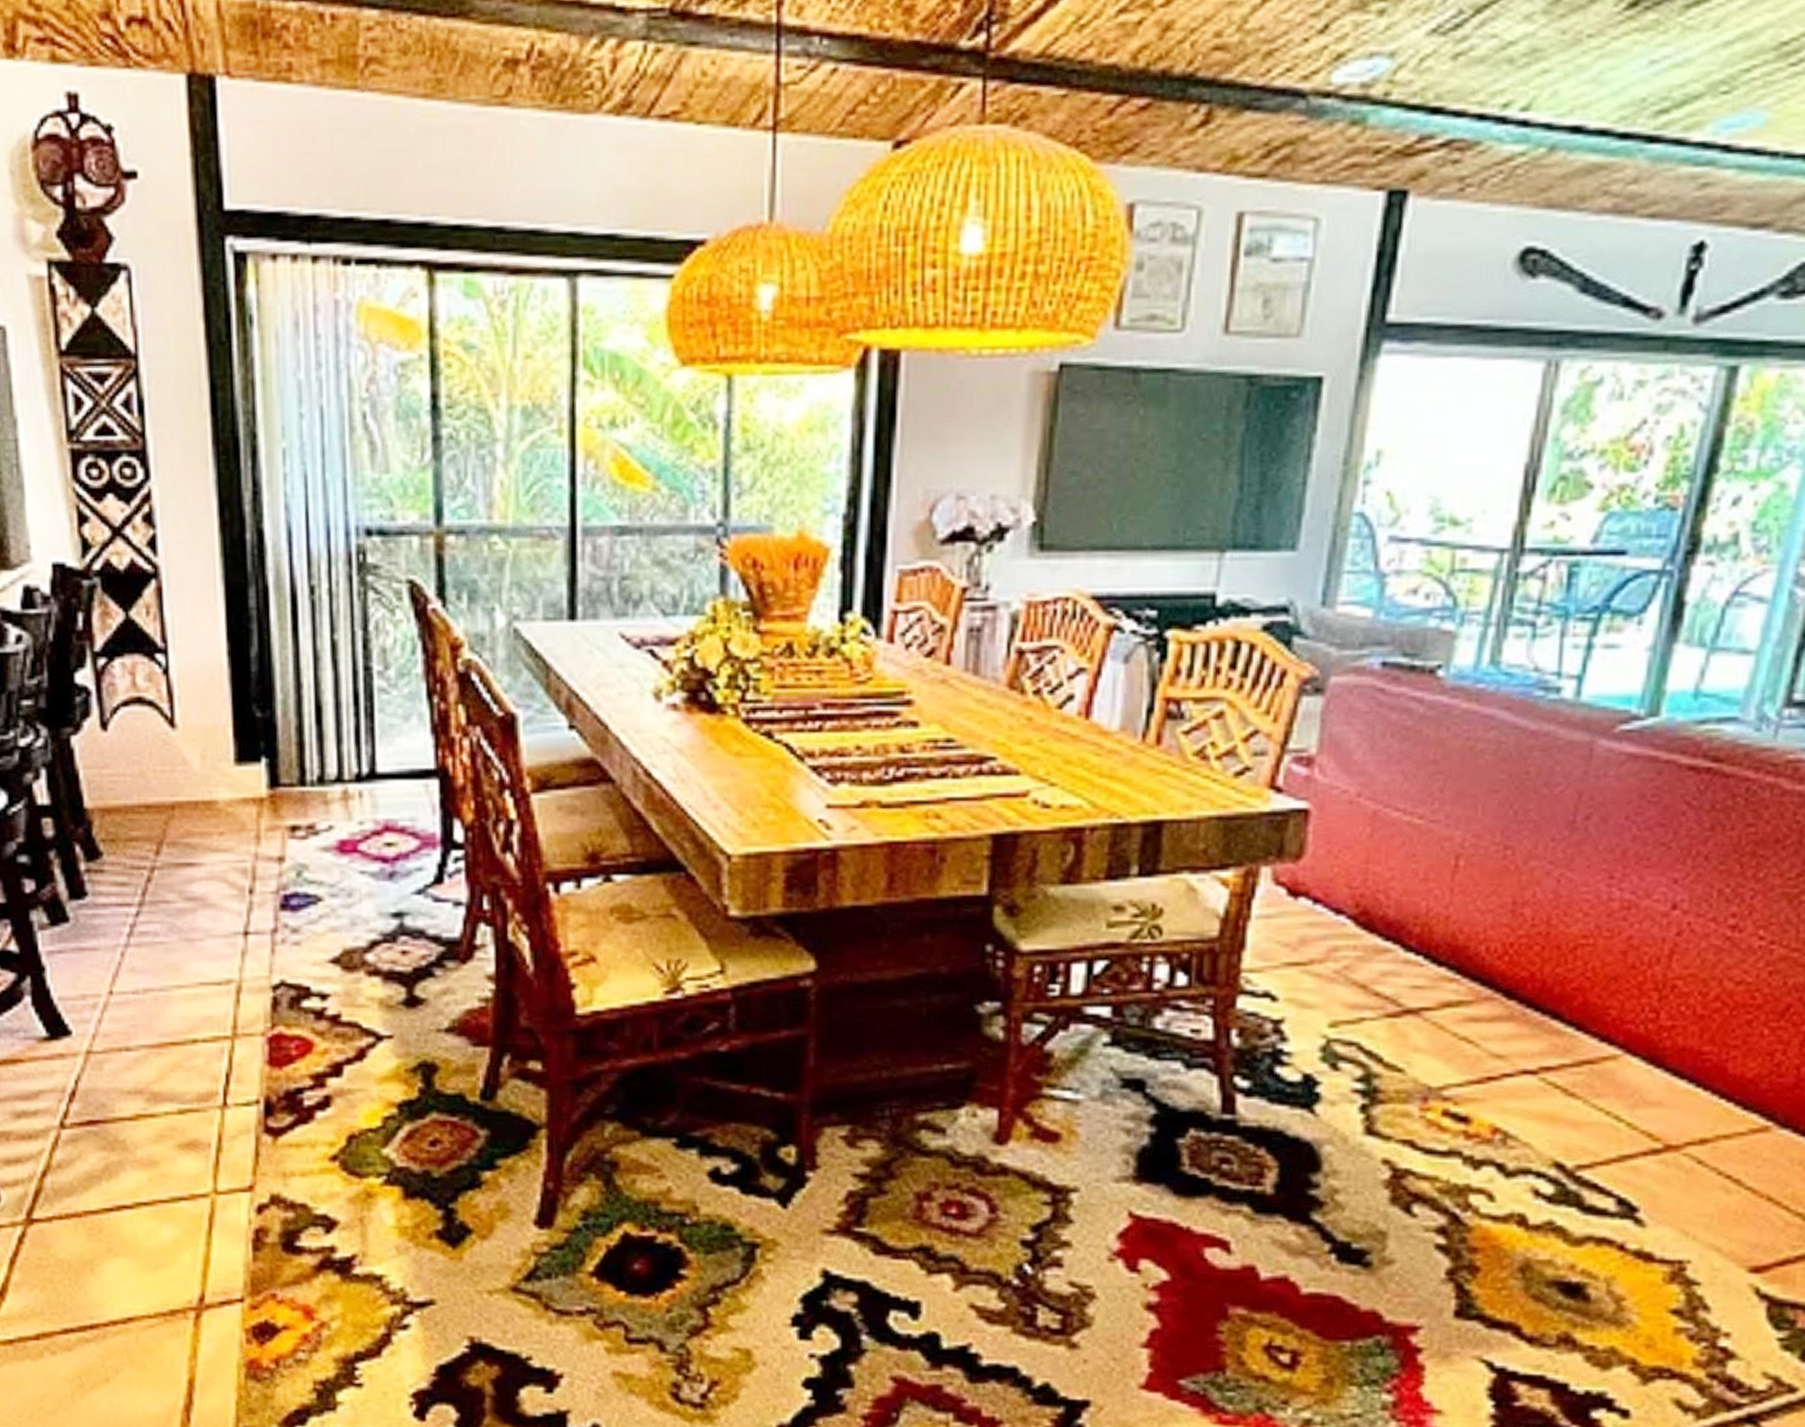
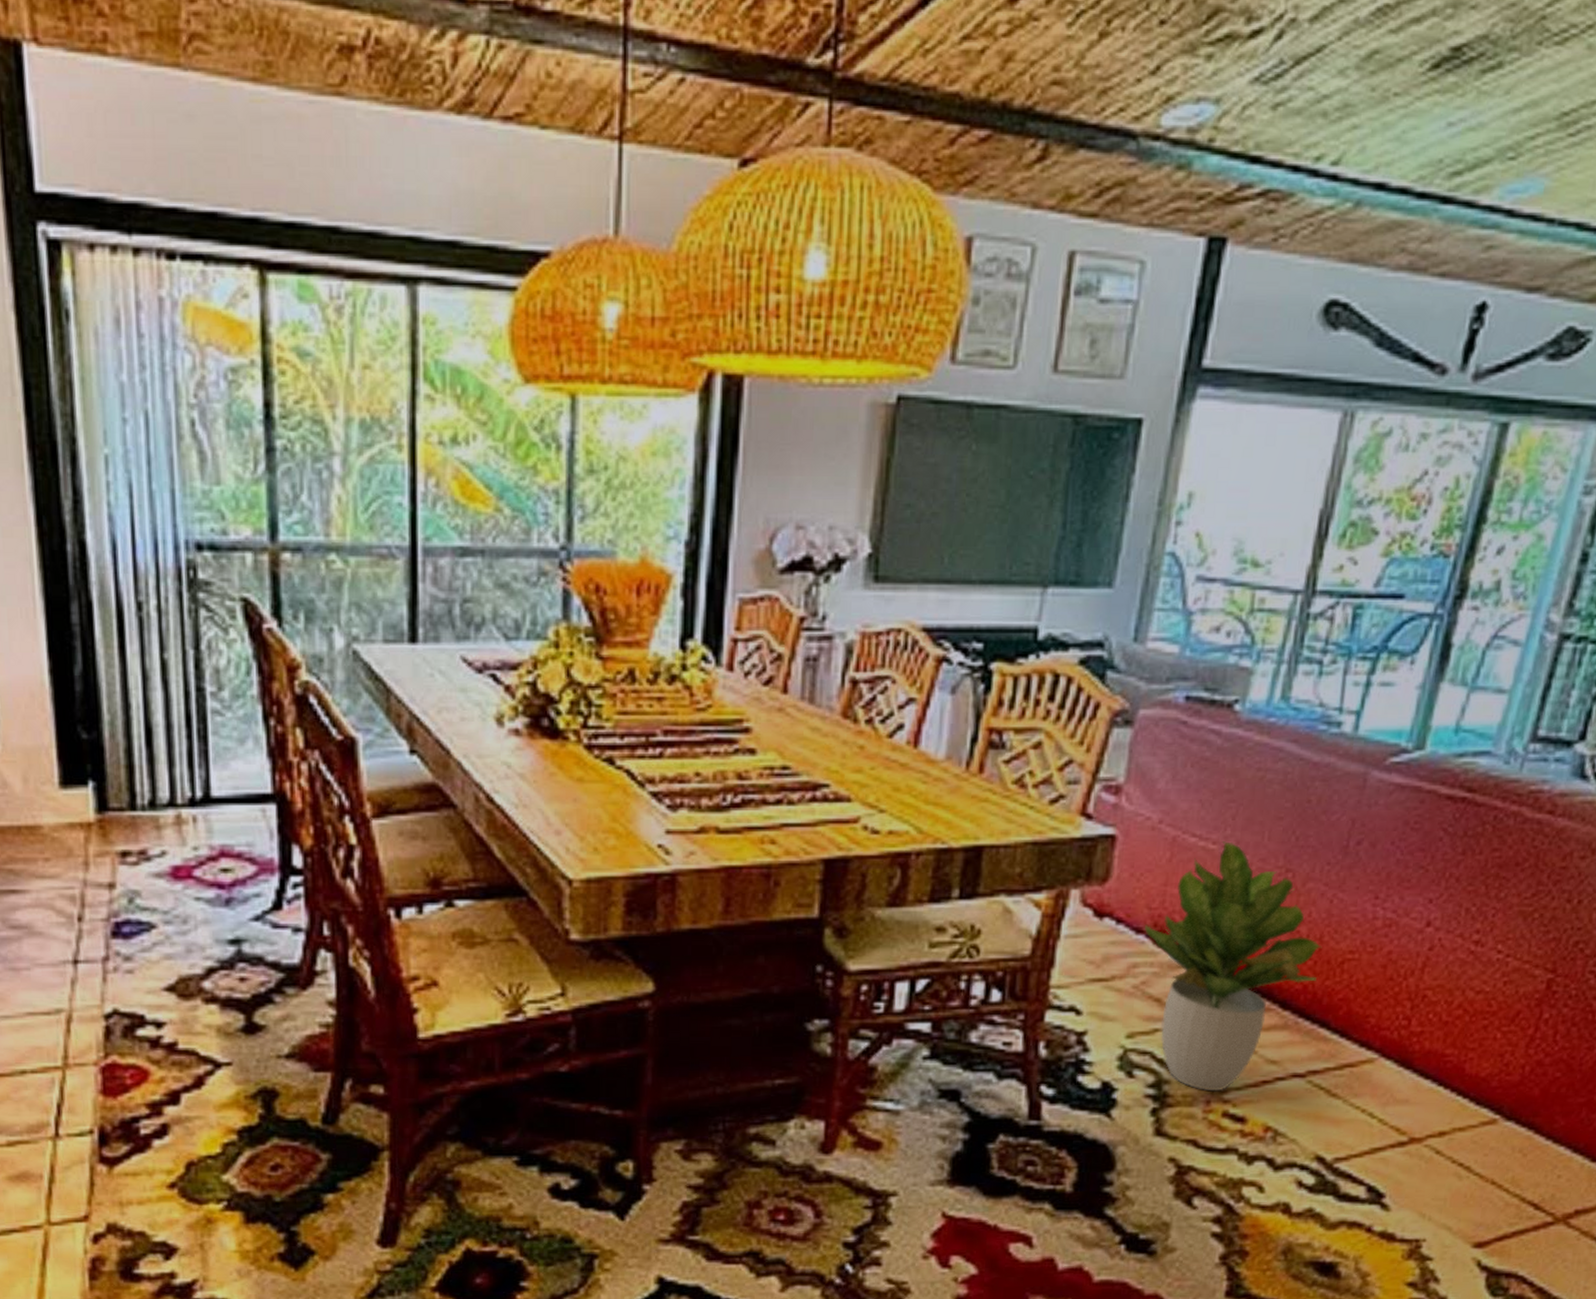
potted plant: none [1345,816,1550,1088] -> present [1145,841,1322,1092]

